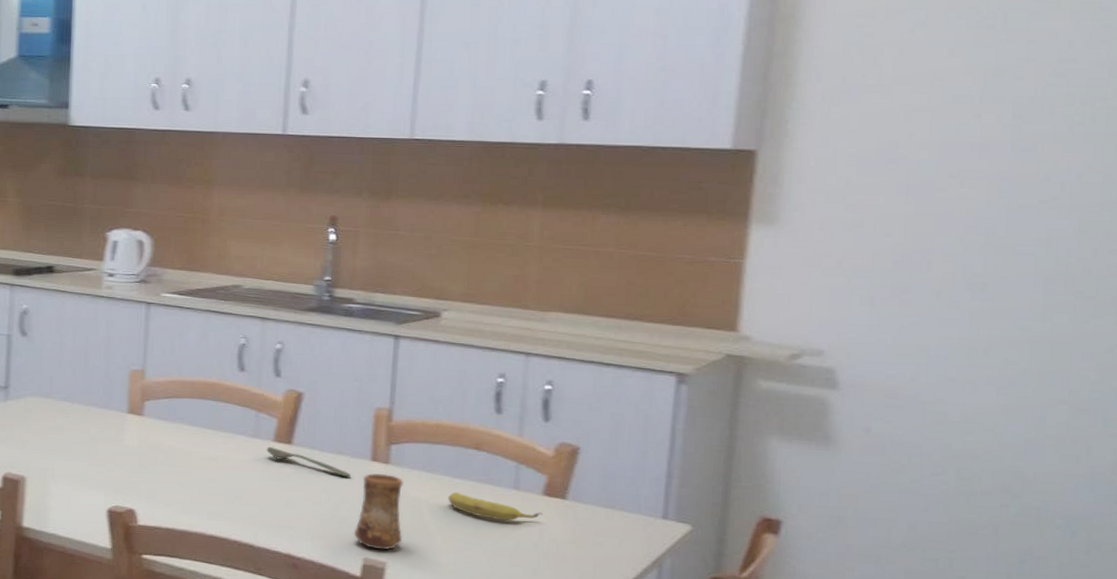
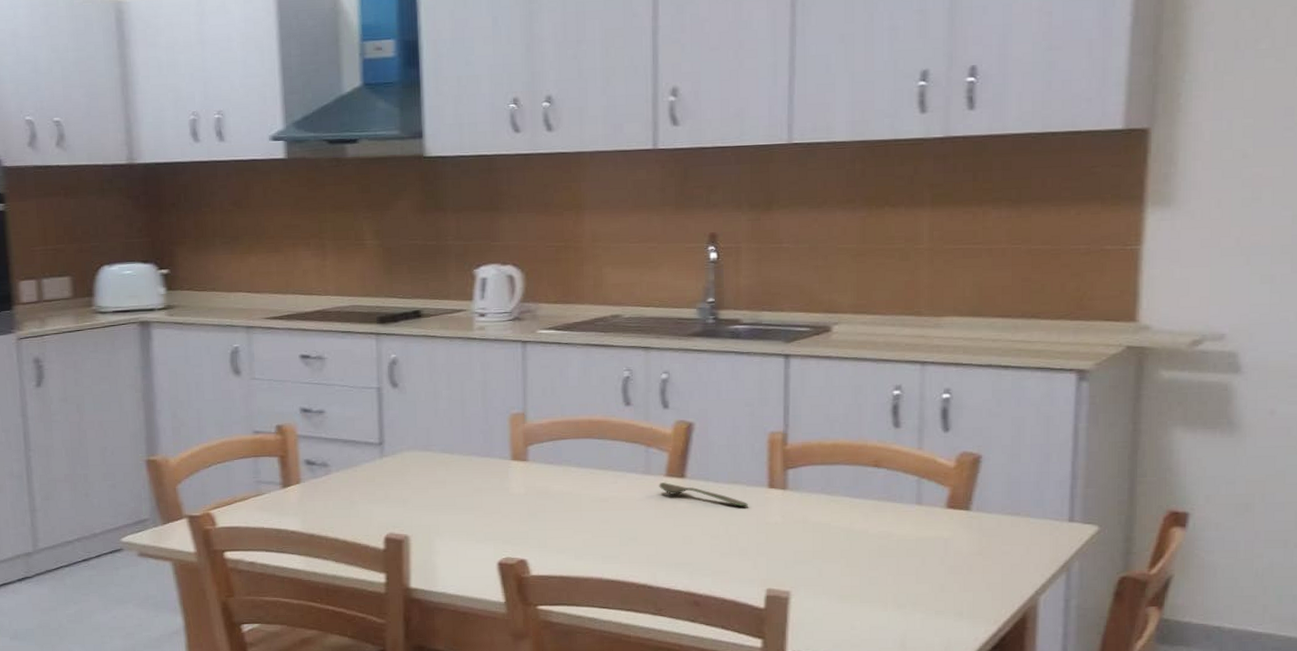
cup: present [354,472,403,551] -> none [755,499,806,579]
banana: present [448,491,543,521] -> none [849,512,948,538]

